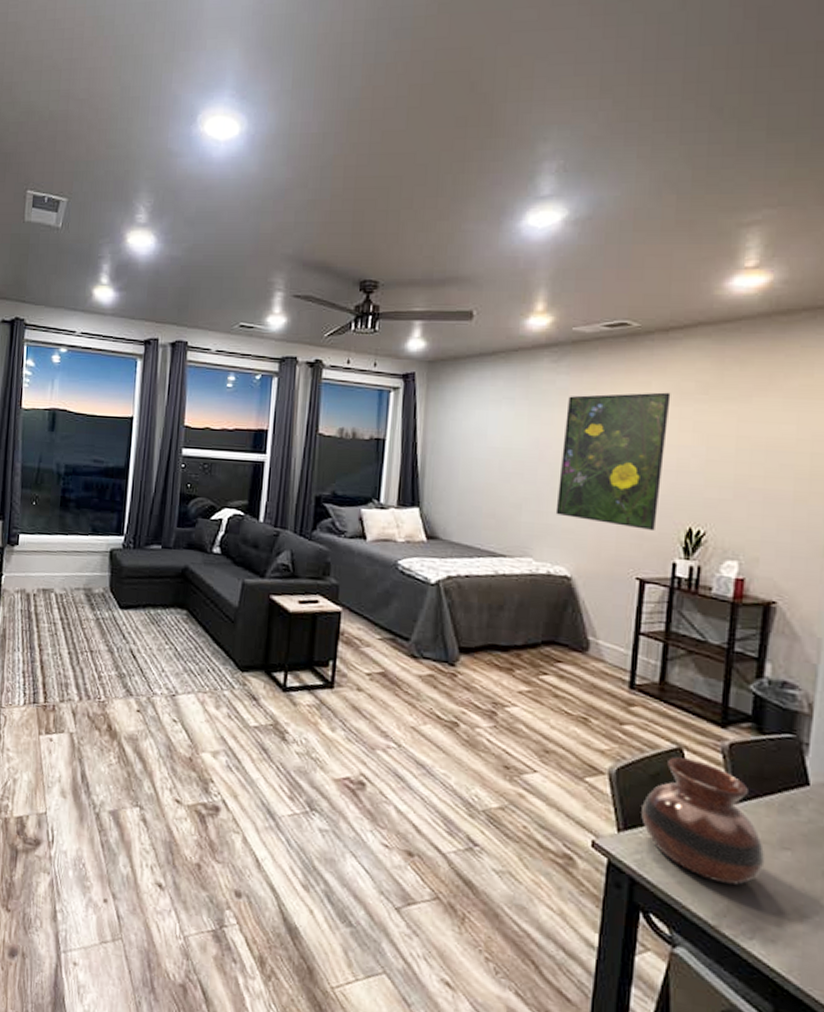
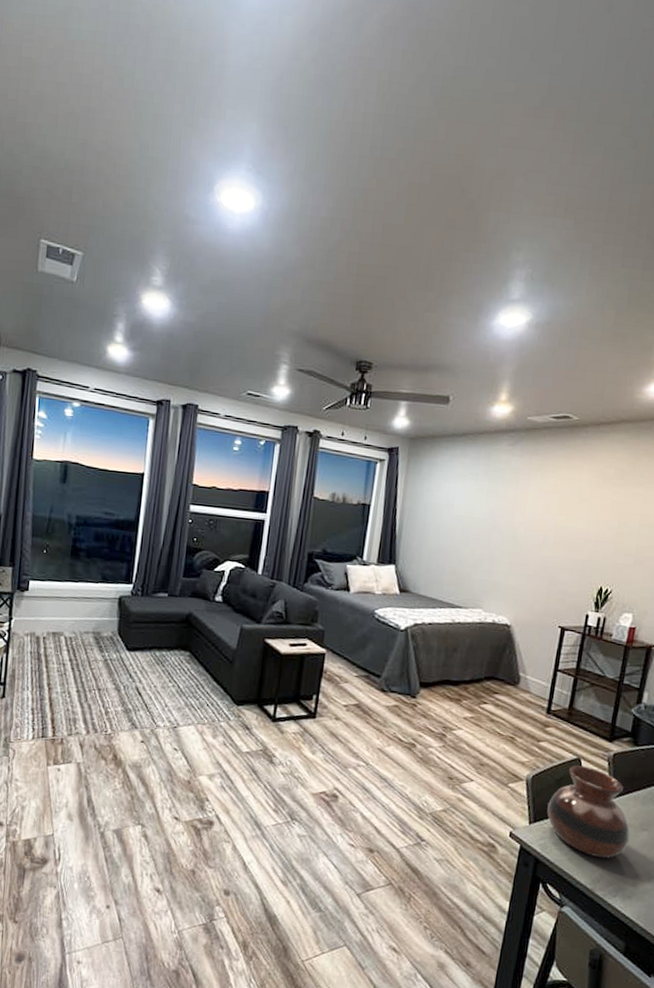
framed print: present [555,392,671,530] -> none [502,475,597,588]

